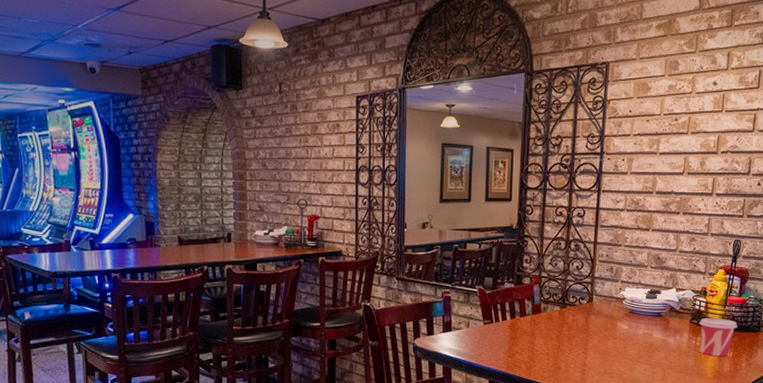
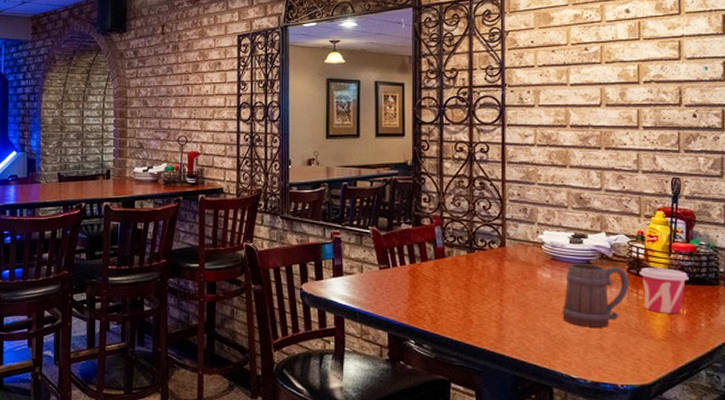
beer mug: none [634,315,691,370] -> present [562,262,629,328]

